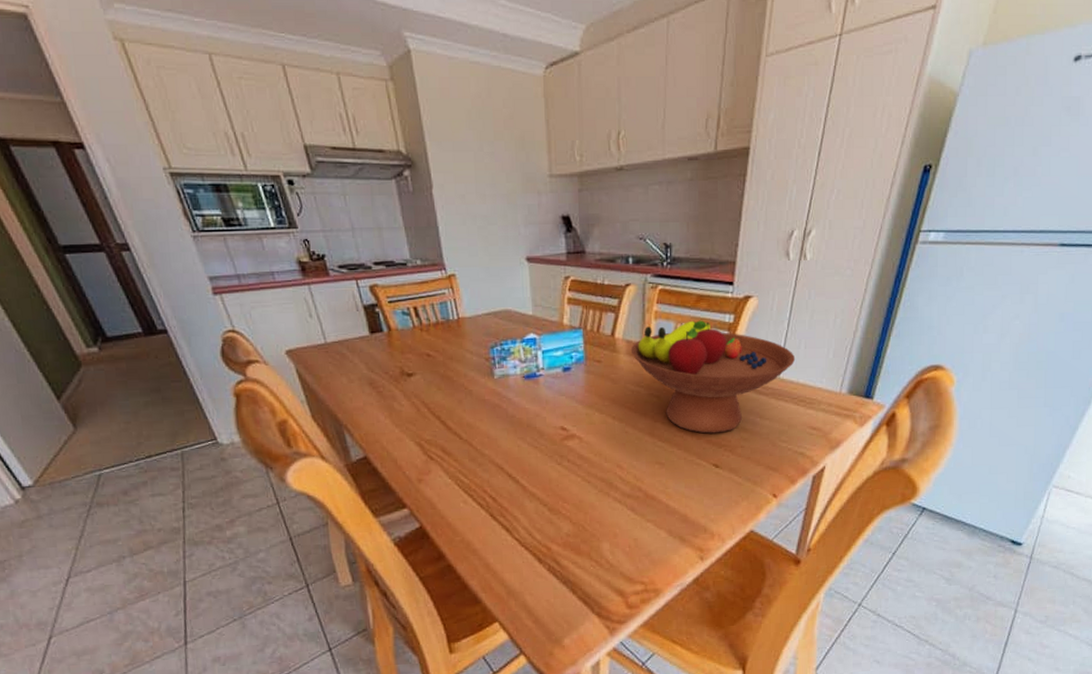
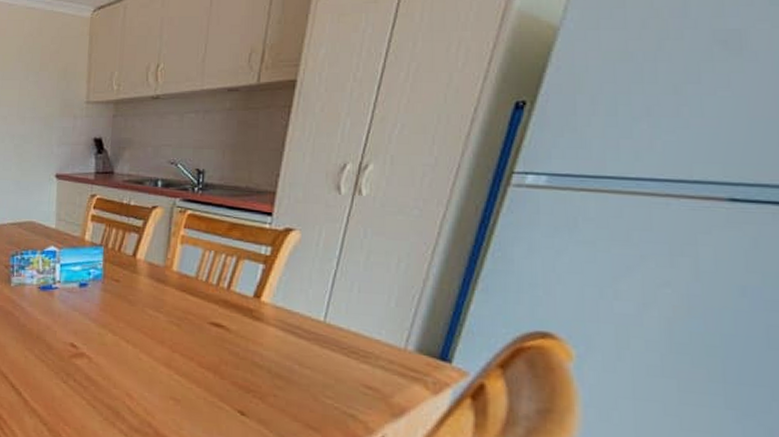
fruit bowl: present [630,320,796,434] -> none [152,249,346,376]

